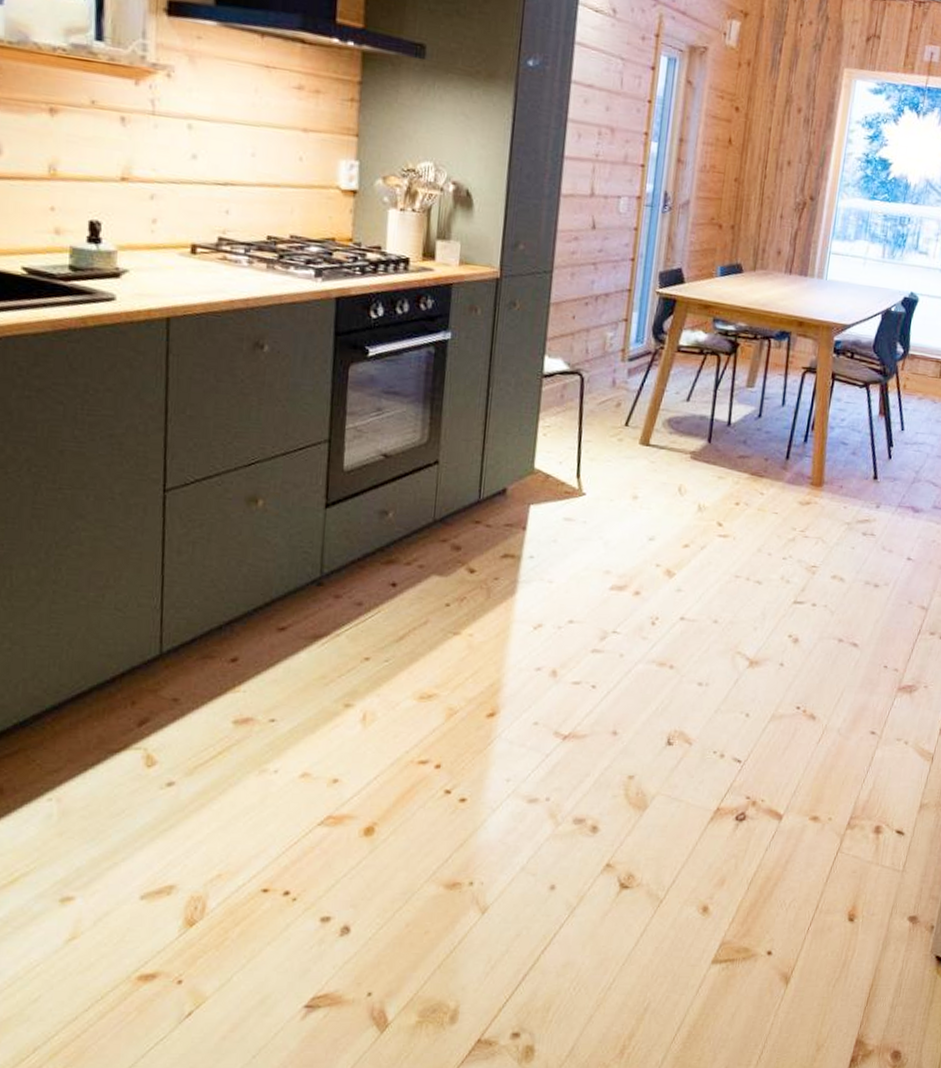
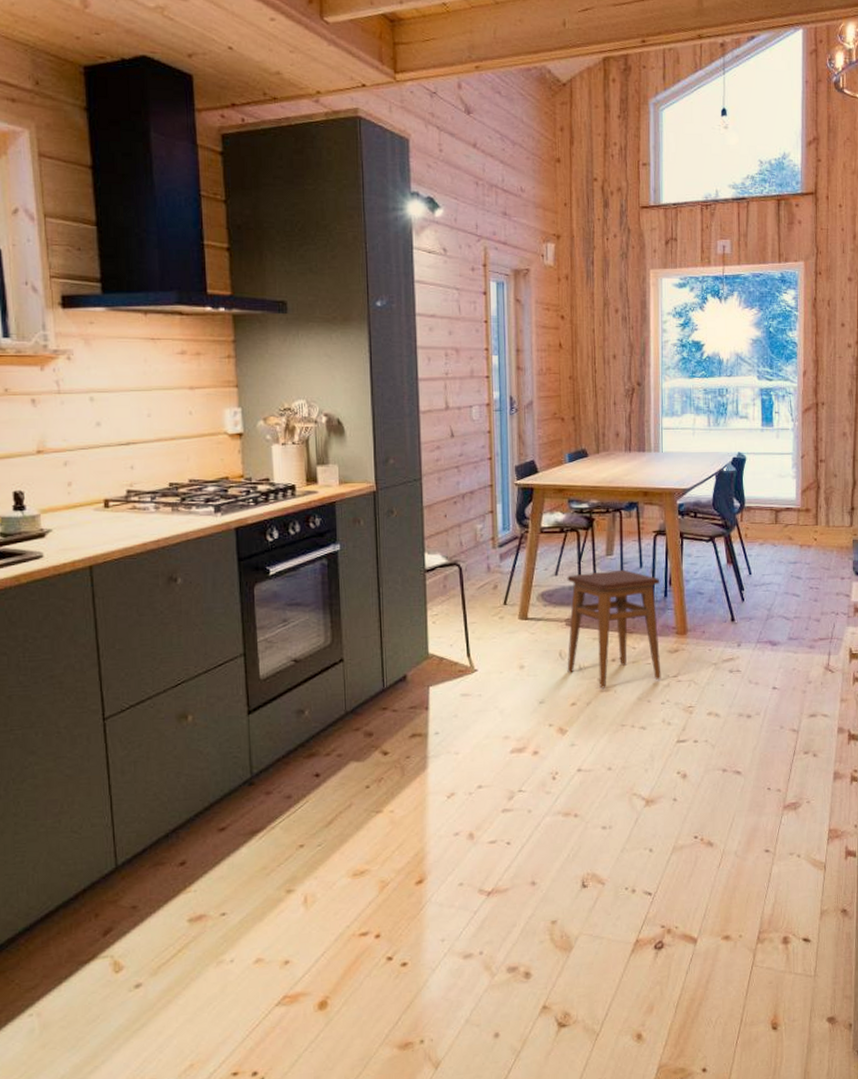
stool: none [684,403,802,533] -> present [567,569,661,688]

